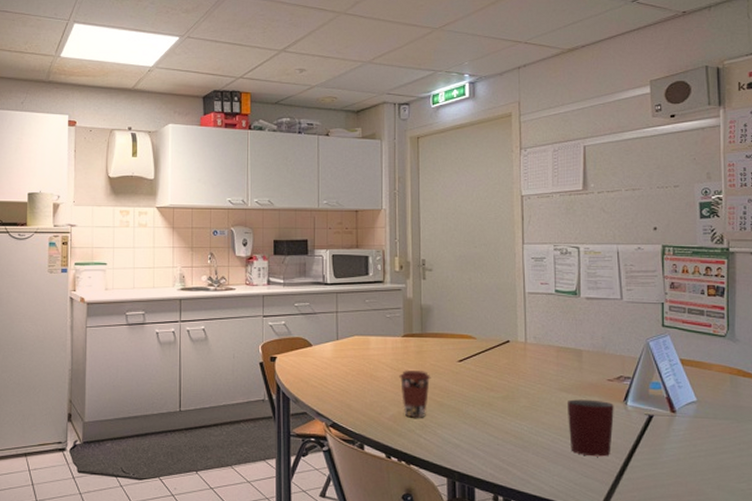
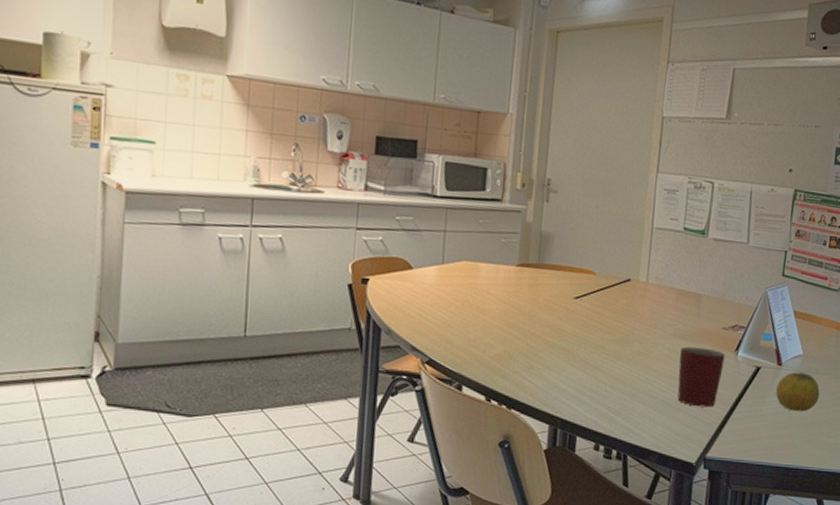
coffee cup: present [399,370,431,418] -> none [509,304,544,359]
fruit: none [672,418,722,458] -> present [775,372,820,412]

